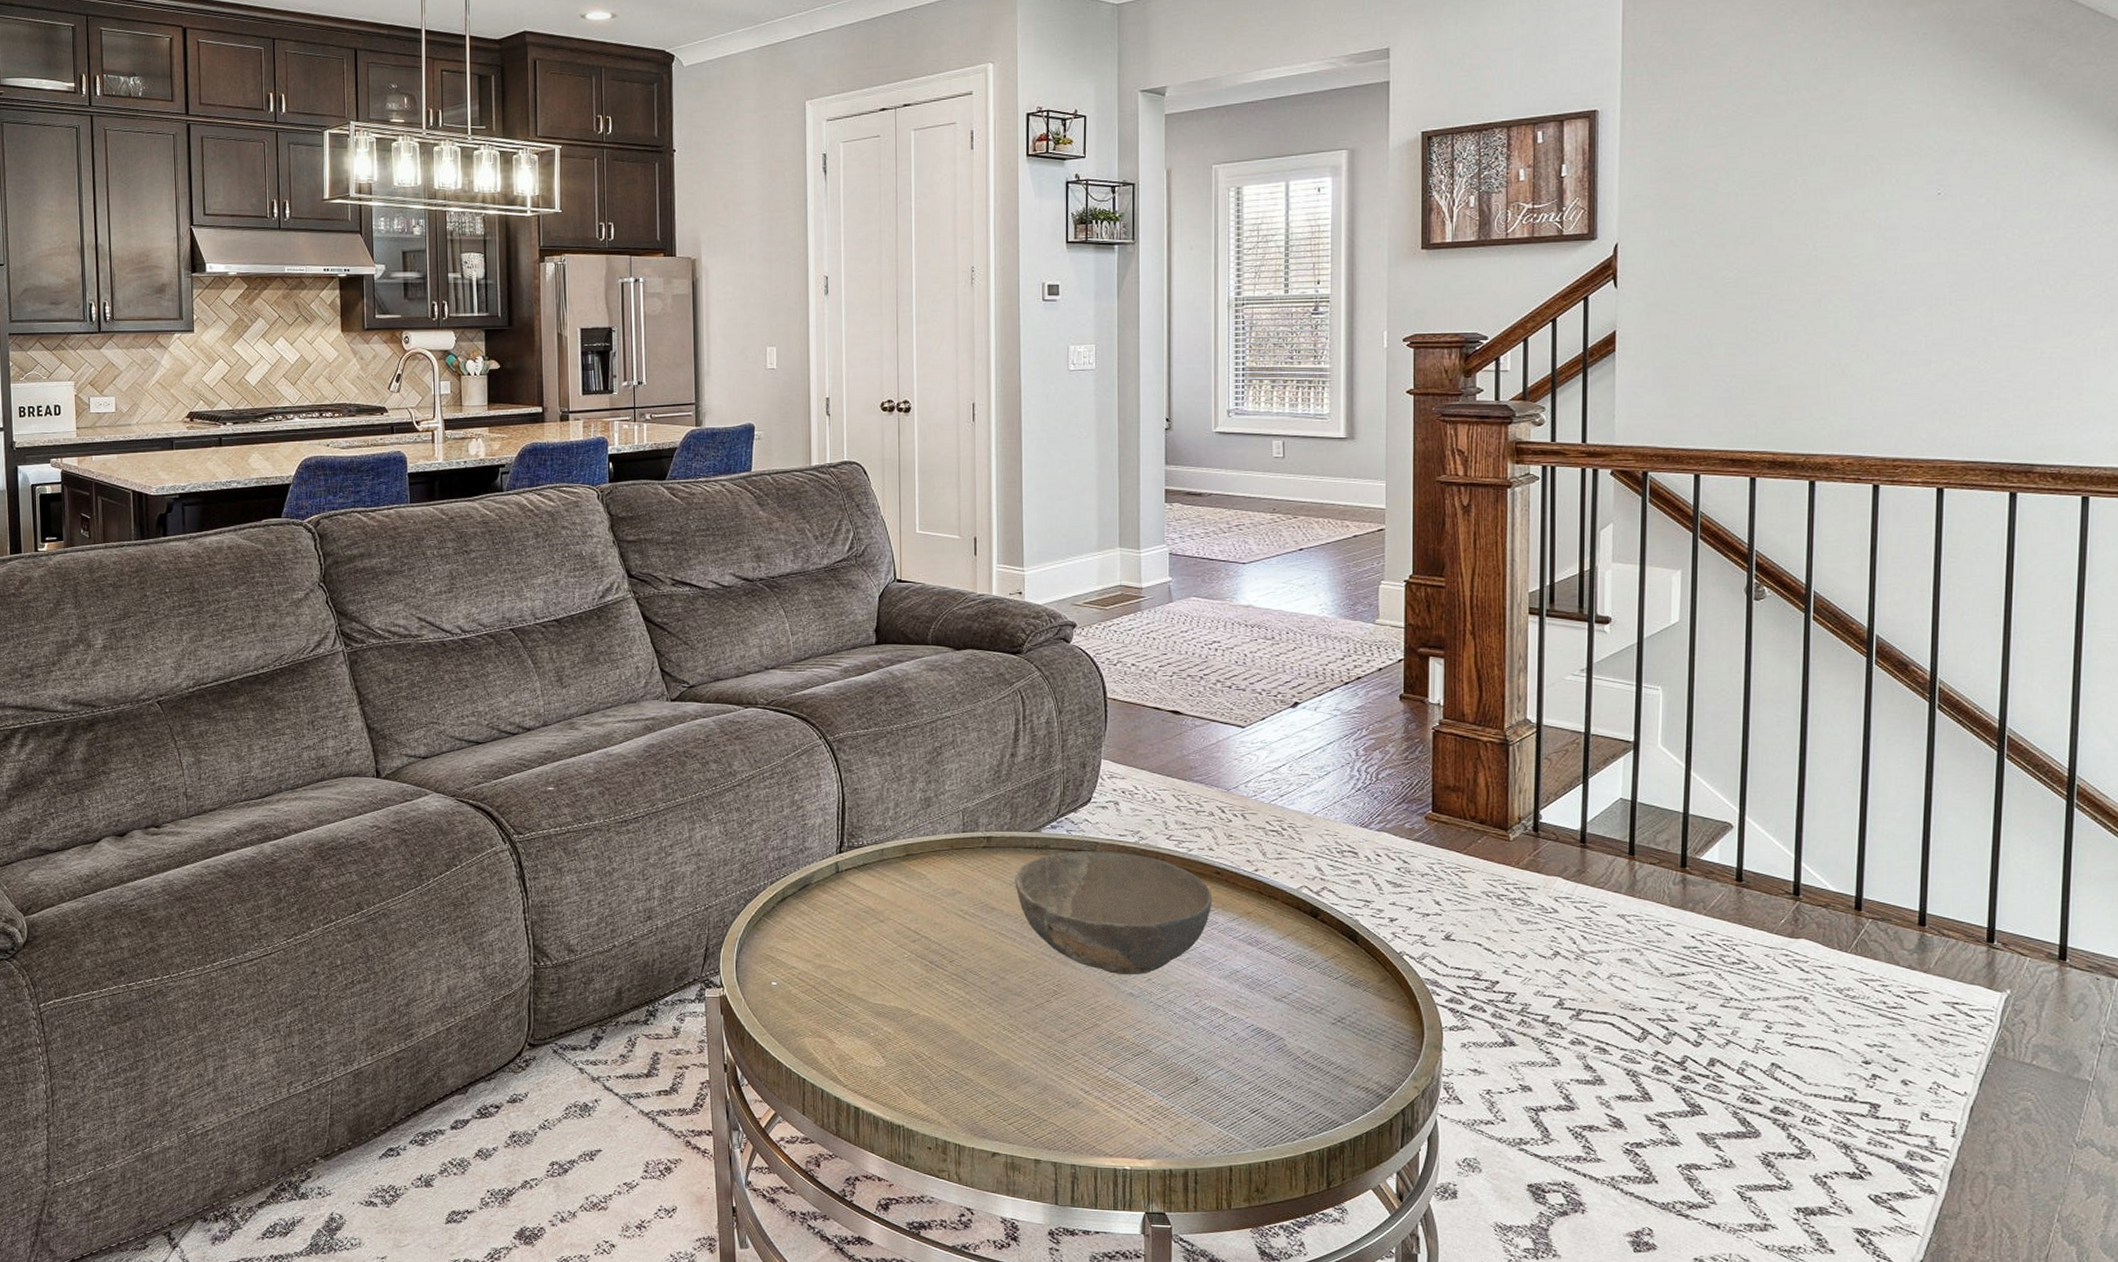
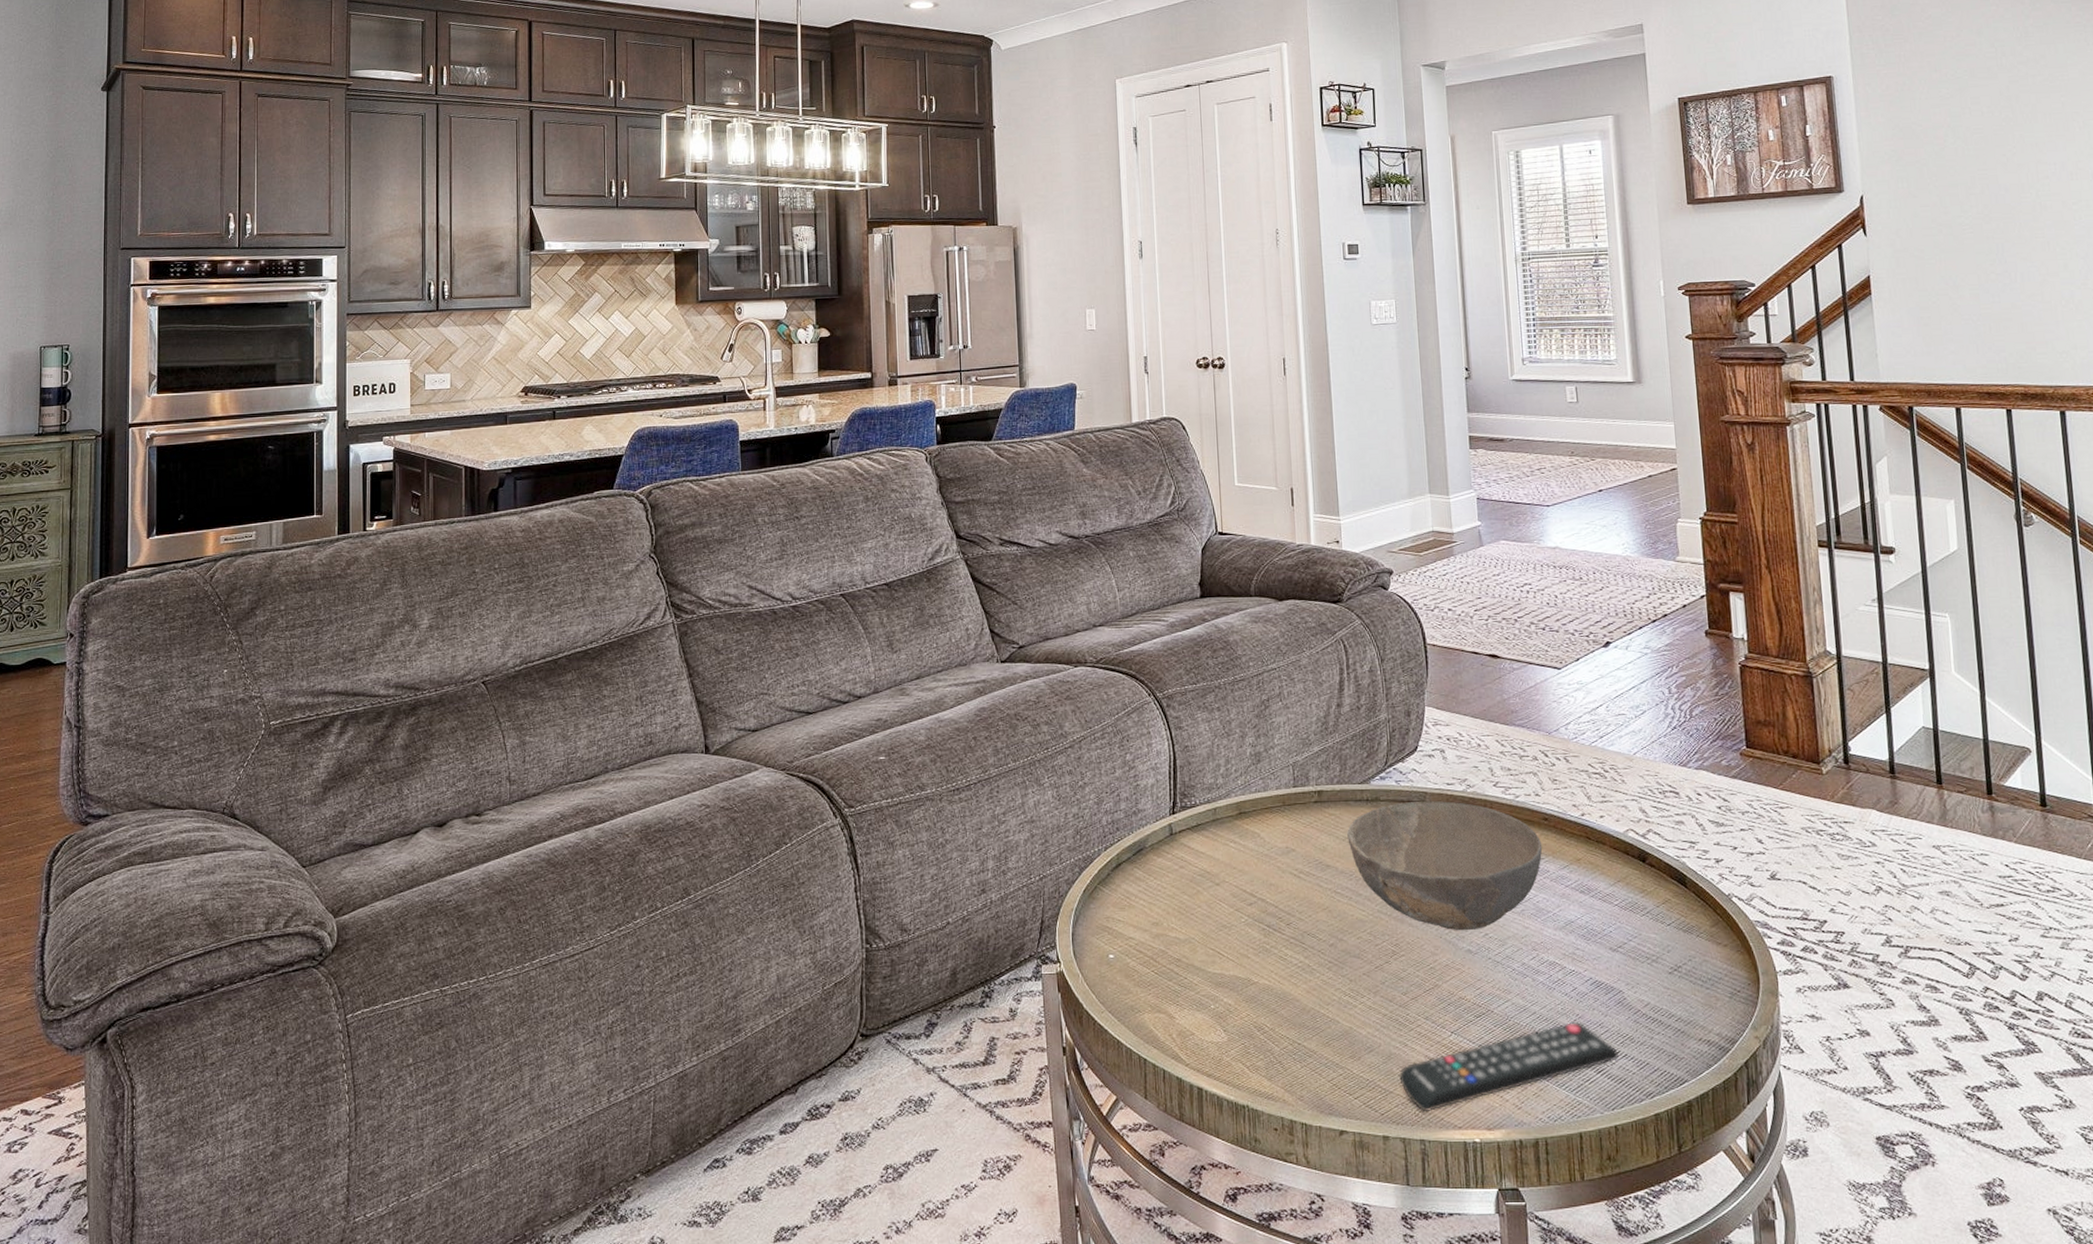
remote control: none [1054,1064,1276,1140] -> present [1399,1021,1620,1113]

